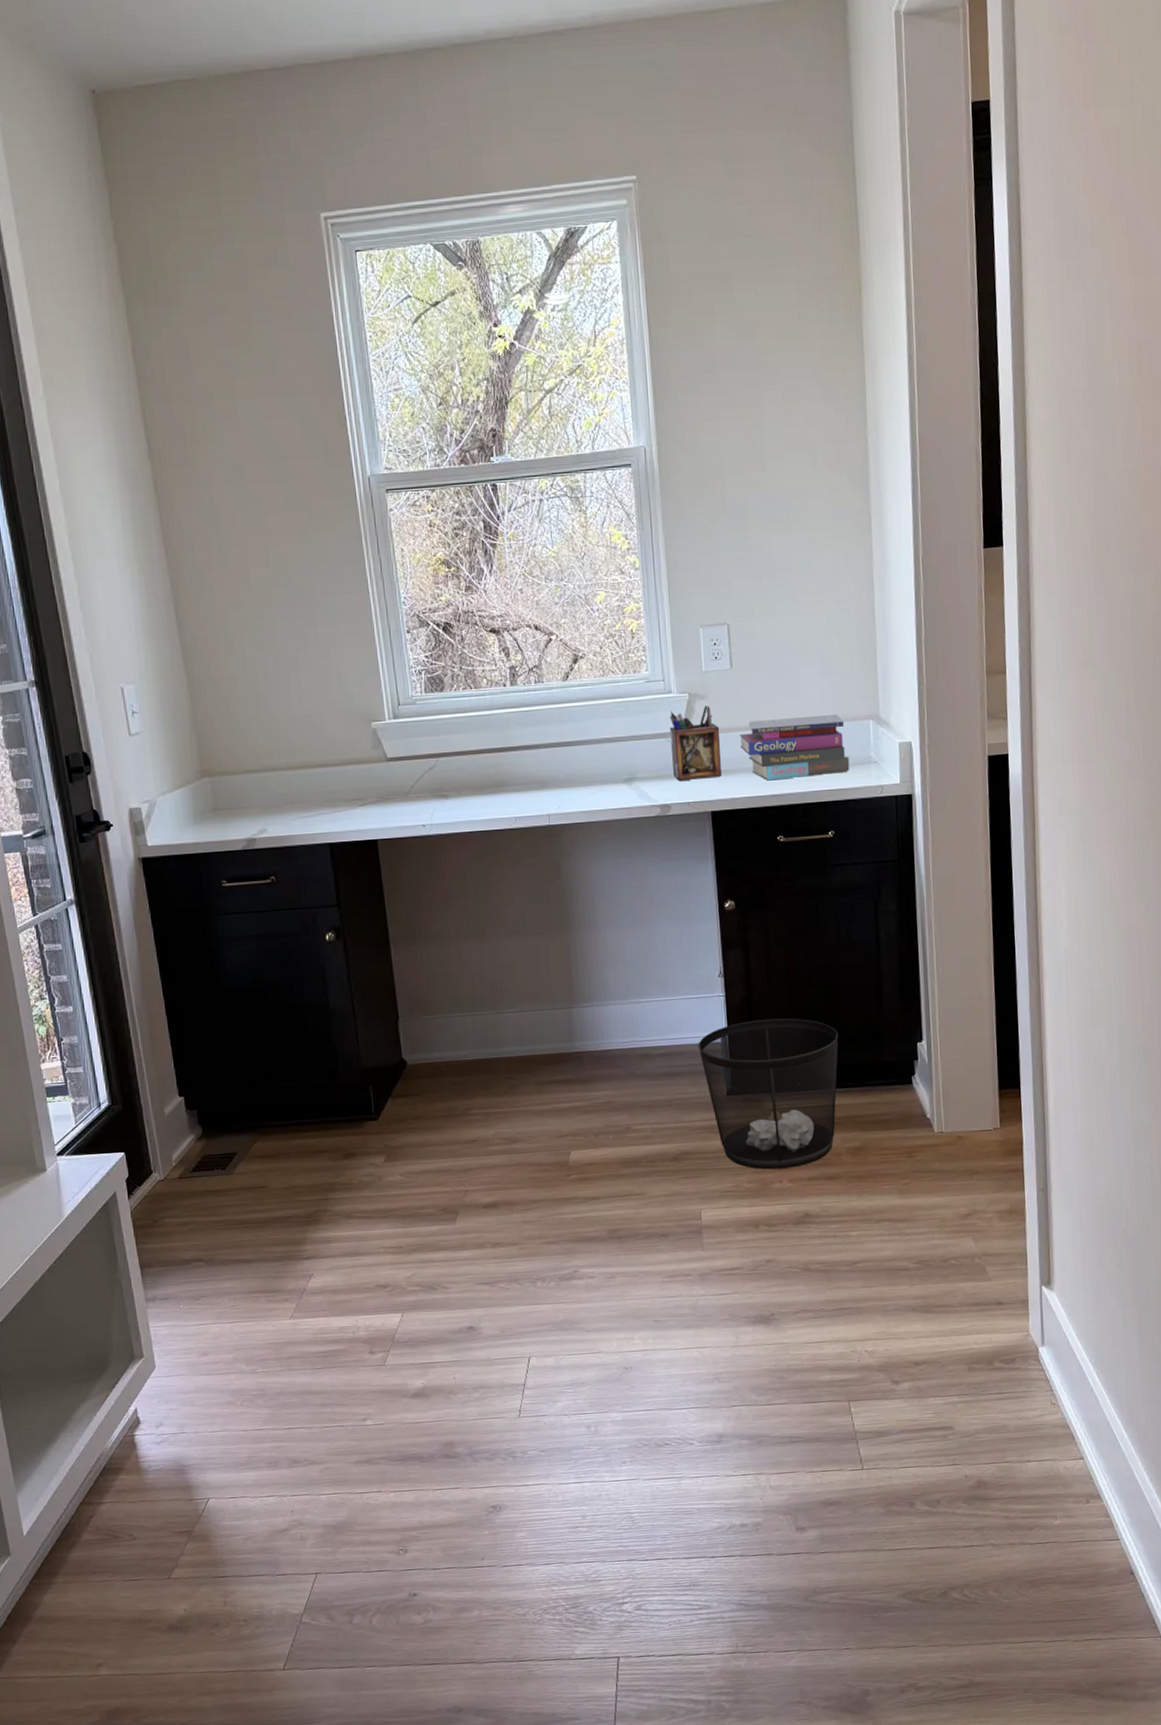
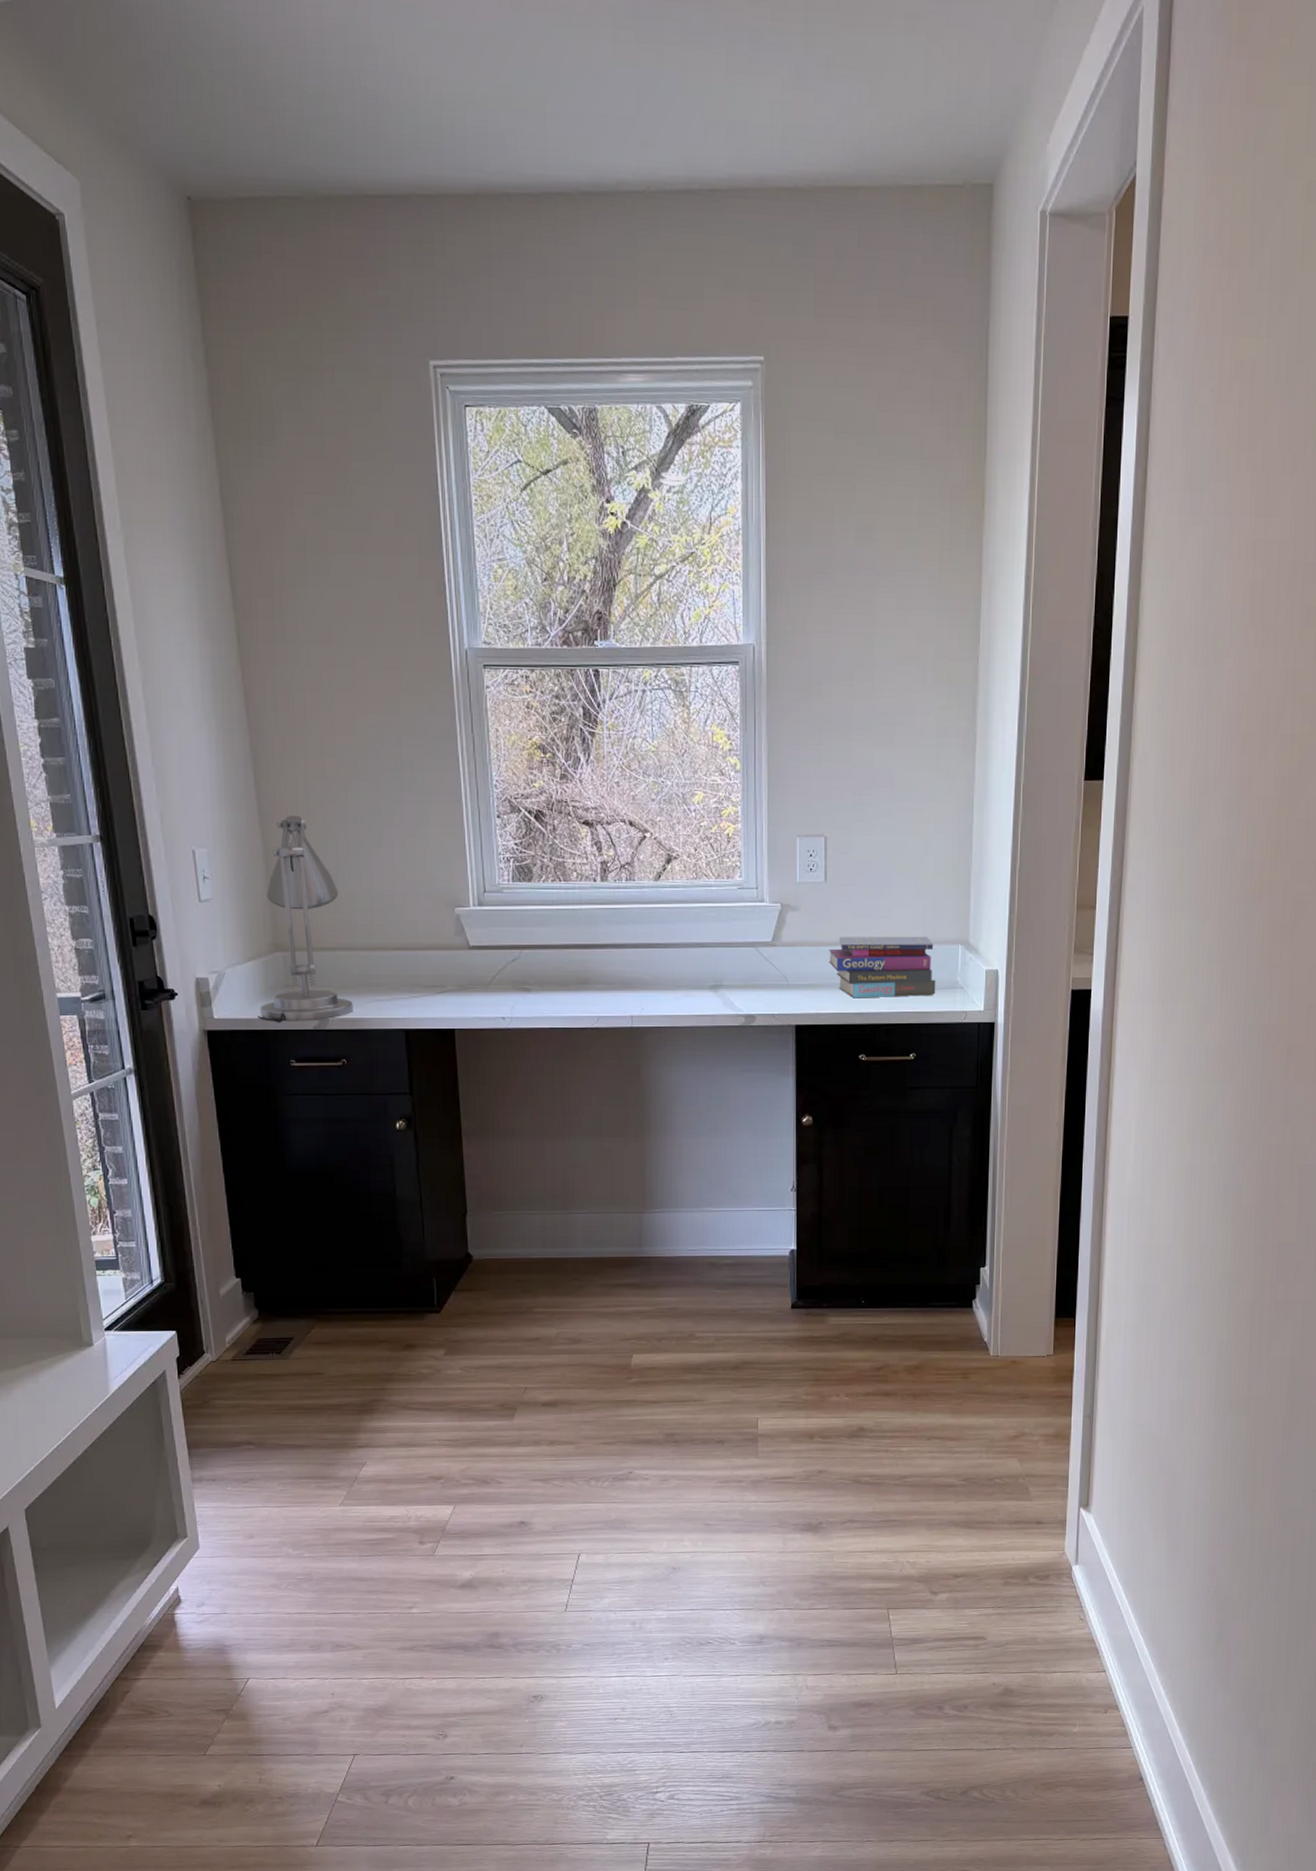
desk lamp: none [189,646,279,846] -> present [258,815,353,1023]
desk organizer: present [669,706,722,781] -> none [759,918,810,992]
waste bin: present [698,1018,839,1170] -> none [766,1235,905,1383]

